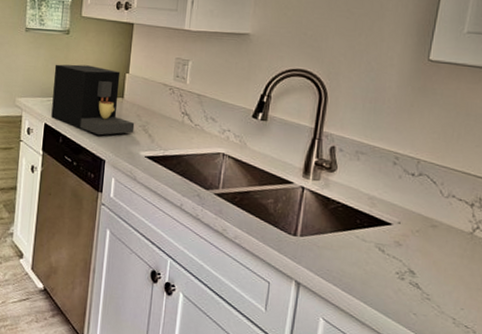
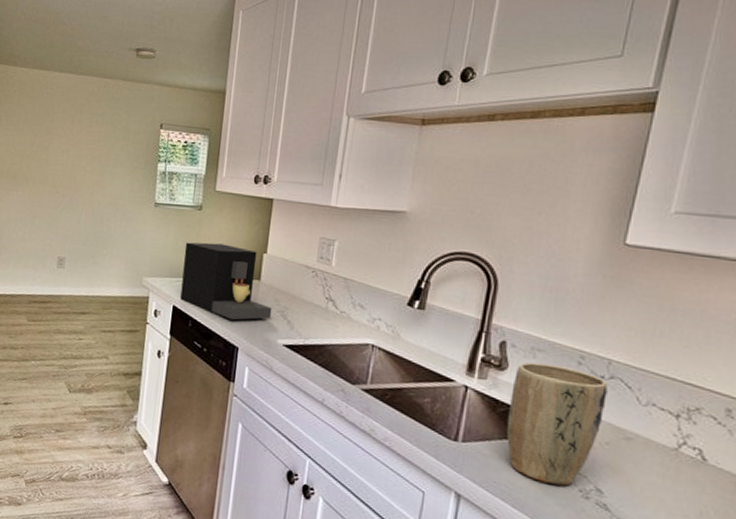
plant pot: none [336,164,418,270] -> present [506,362,608,486]

